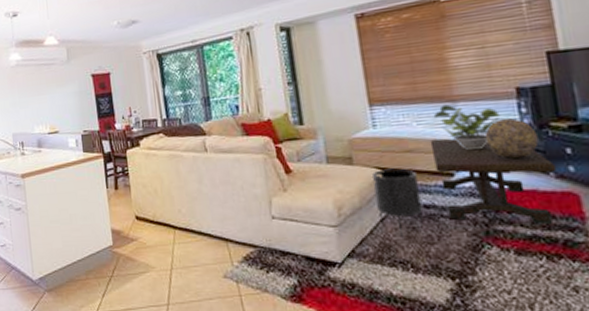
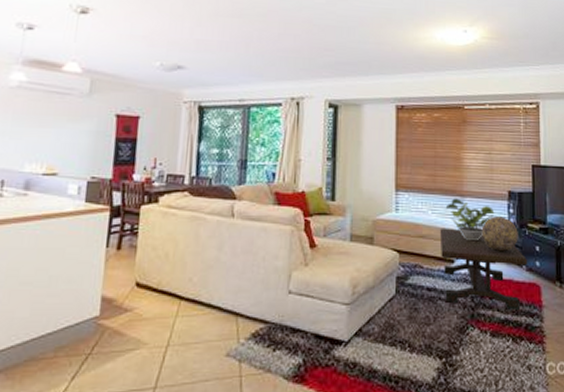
planter: present [373,168,424,237] -> none [387,251,425,317]

